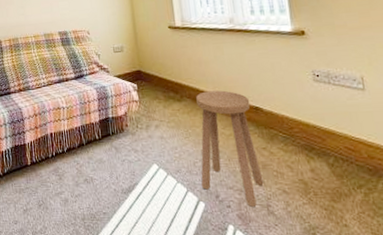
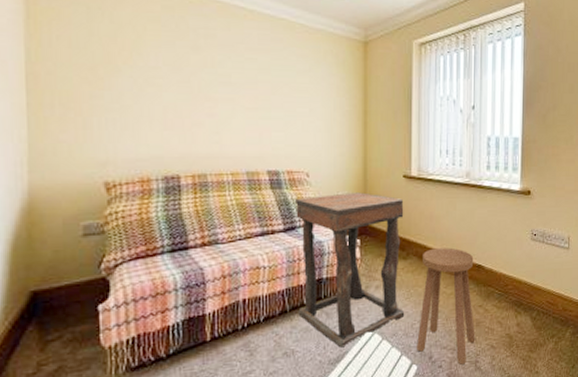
side table: none [80,44,186,179] -> present [294,192,405,348]

